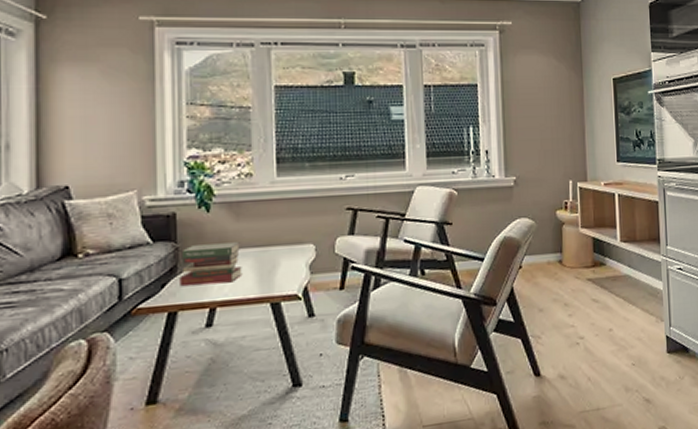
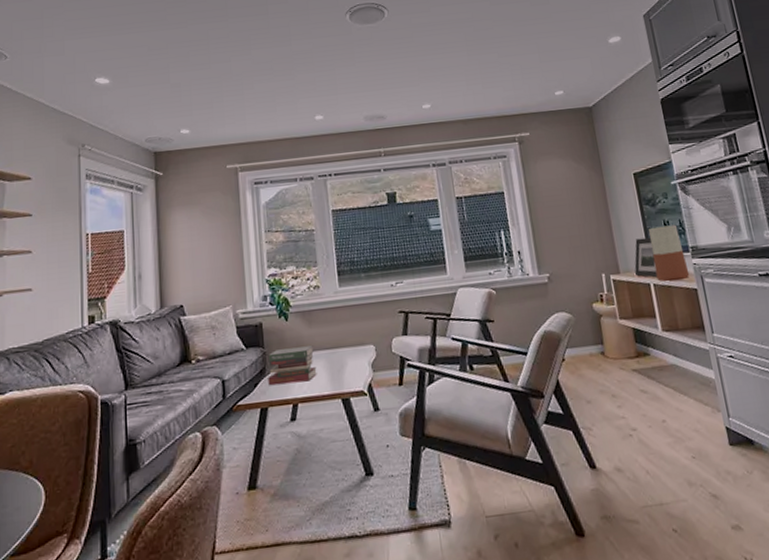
picture frame: none [601,146,623,188] -> present [634,237,658,278]
vase: none [620,135,653,192] -> present [648,224,690,281]

